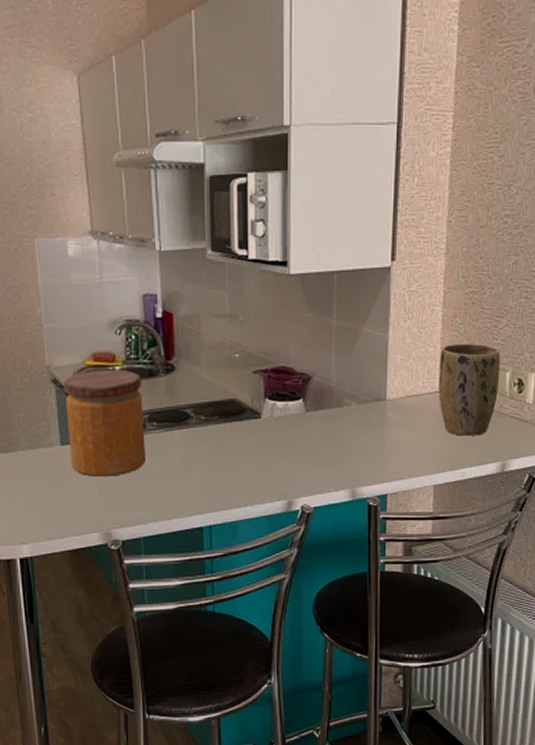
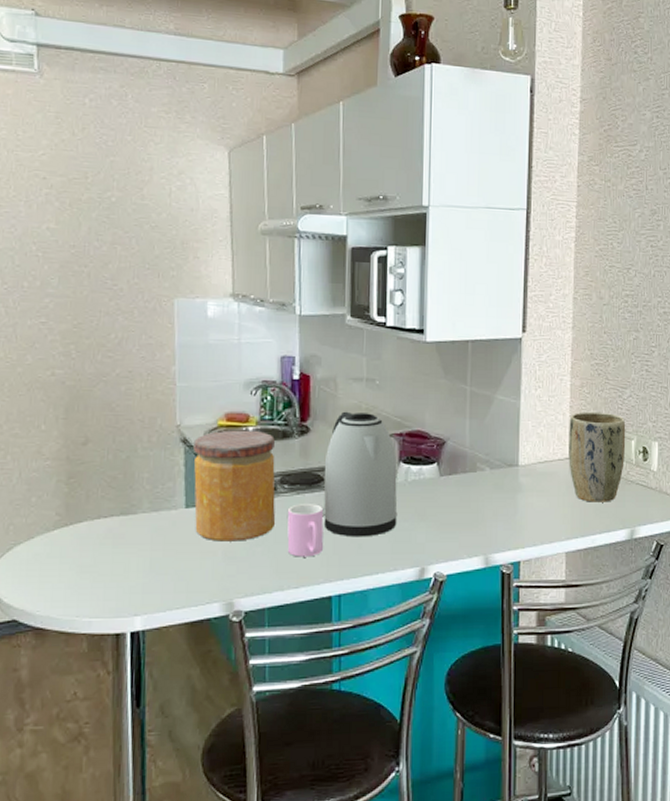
cup: none [158,440,192,491] -> present [287,504,324,557]
kettle: none [190,348,264,472] -> present [323,411,398,537]

